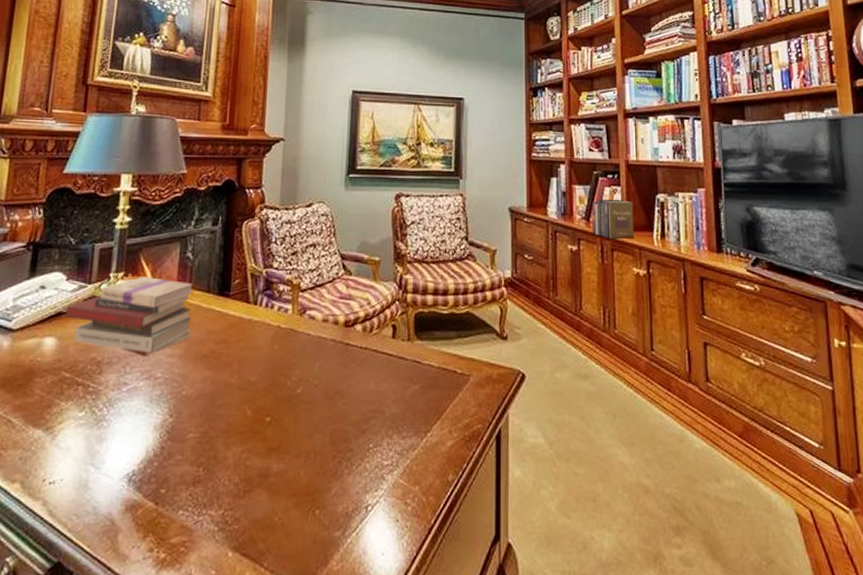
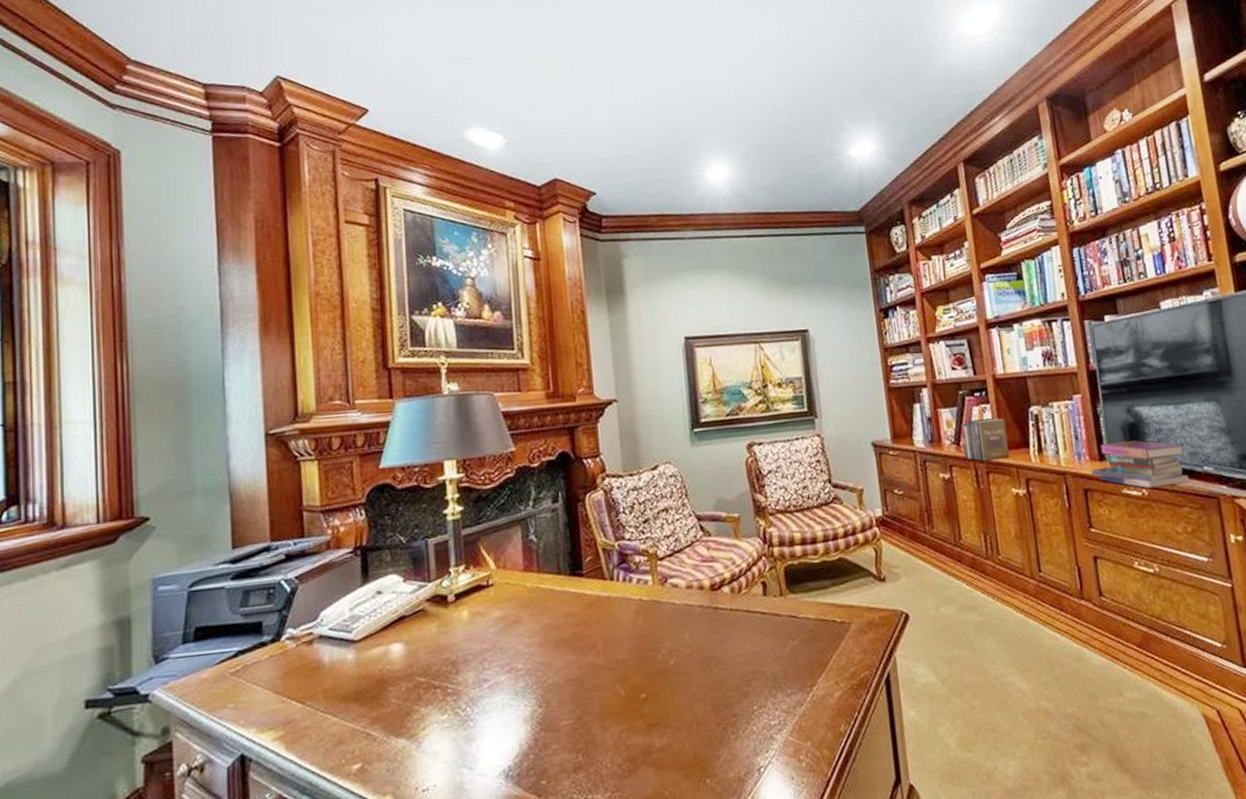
books: present [66,277,194,357] -> none [409,566,548,650]
books: none [708,238,799,285] -> present [1090,440,1189,489]

